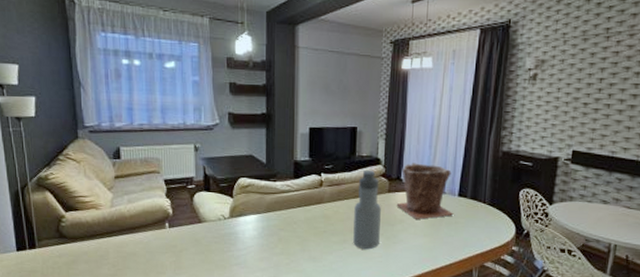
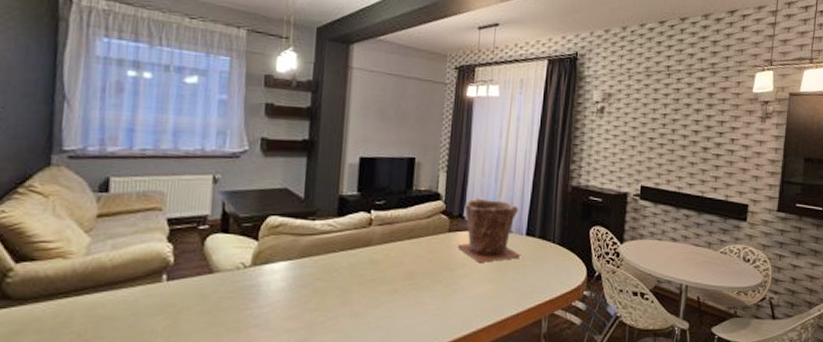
water bottle: present [353,170,381,250] -> none [406,206,440,300]

